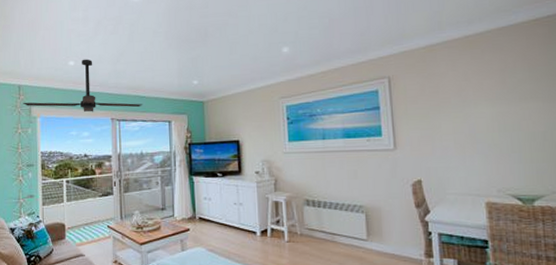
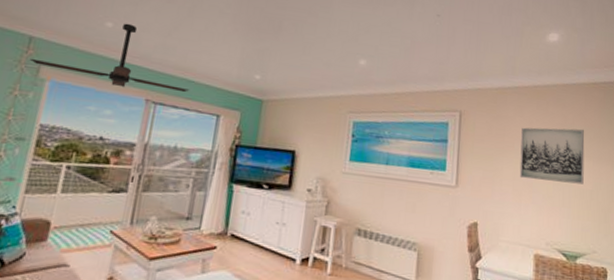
wall art: none [457,70,534,131] -> present [519,127,585,185]

